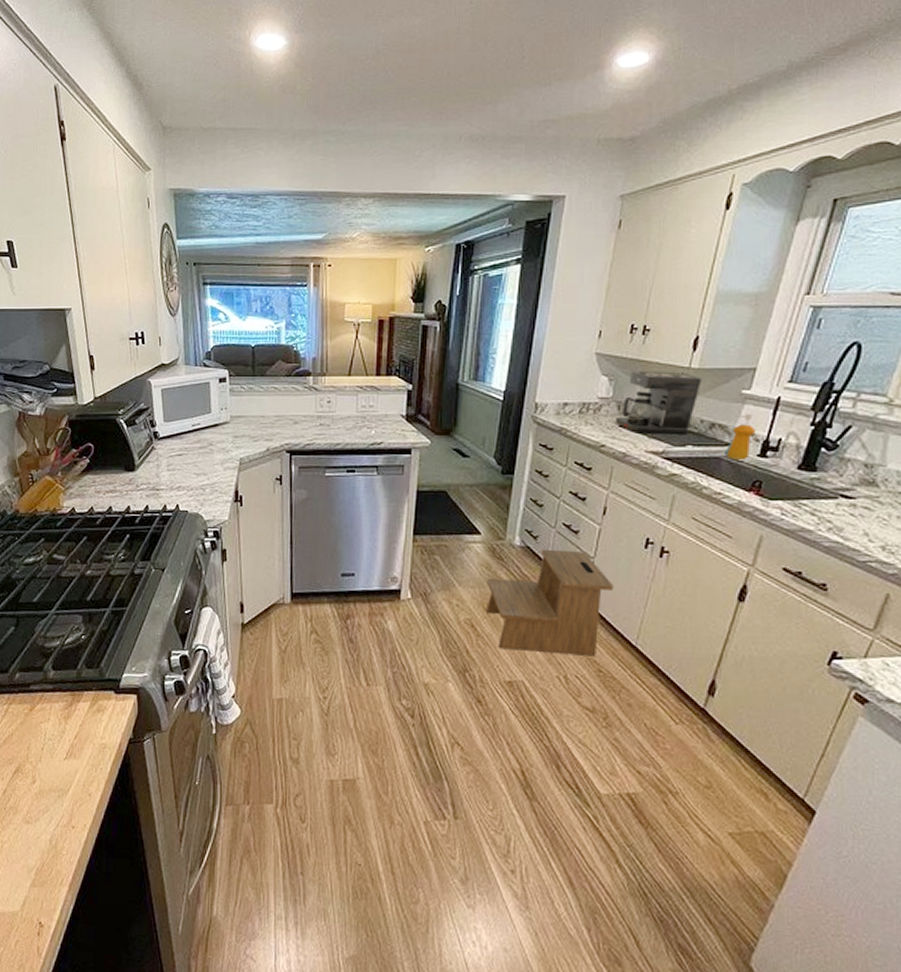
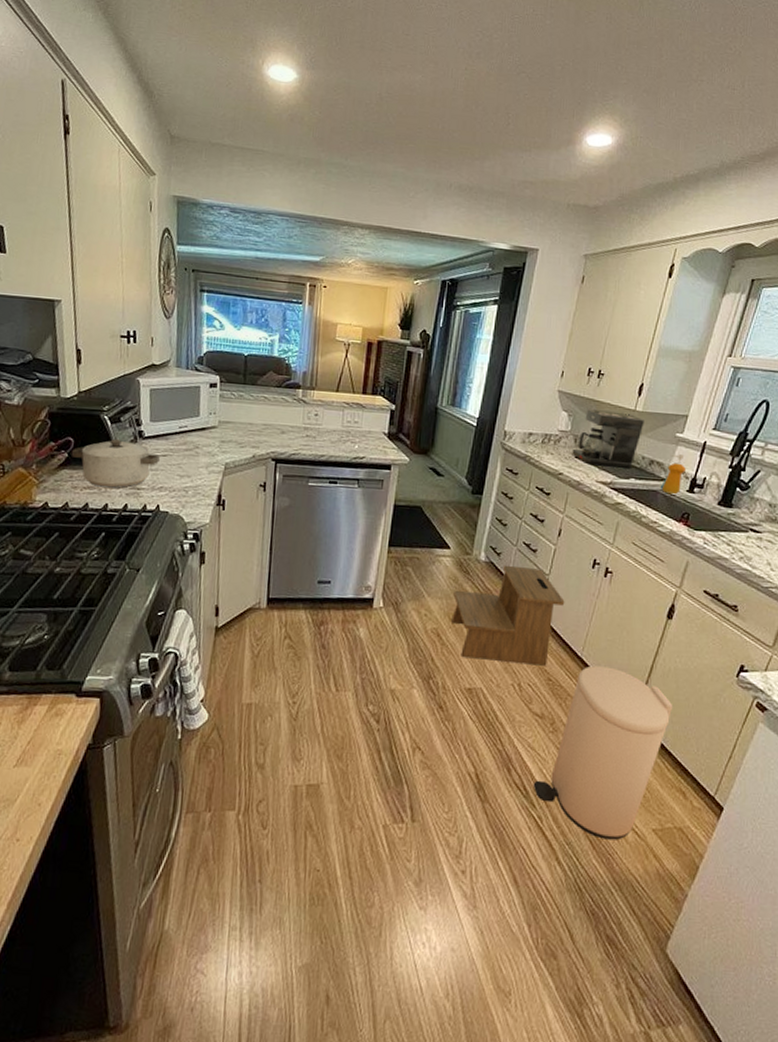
cooking pot: none [92,442,176,490] -> present [71,439,160,488]
pedal bin: none [586,655,749,844] -> present [533,665,673,840]

